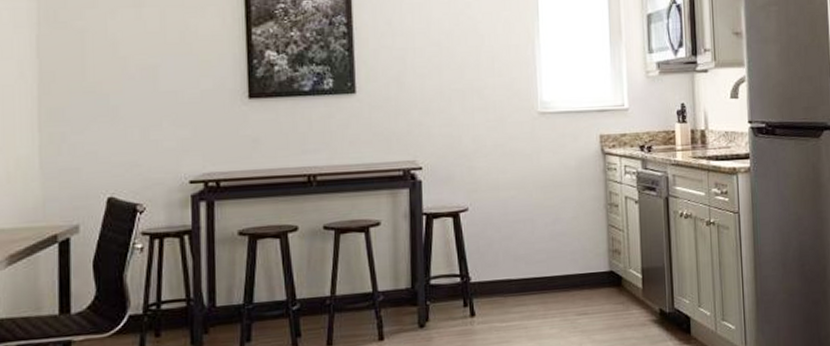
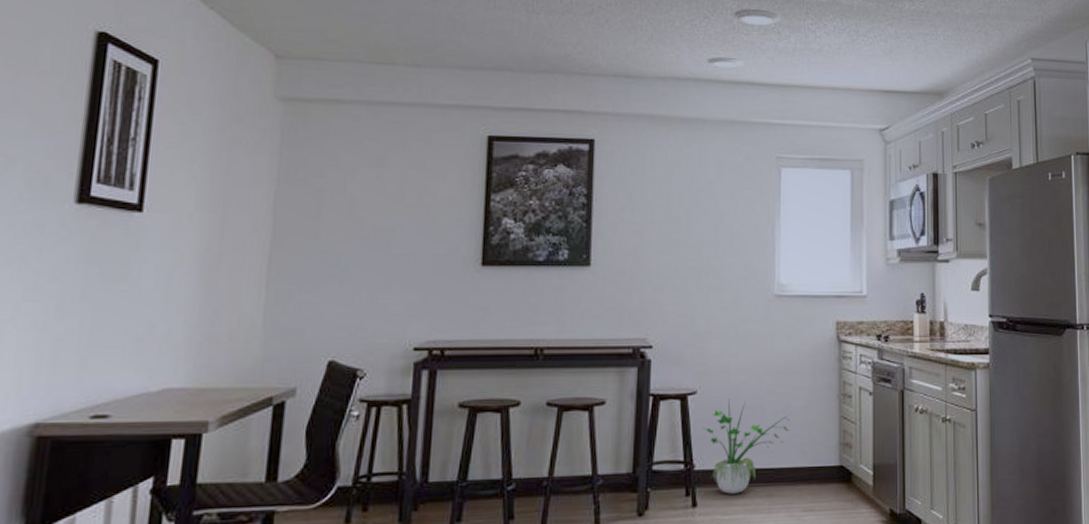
potted plant: none [475,214,561,303] -> present [702,399,792,494]

